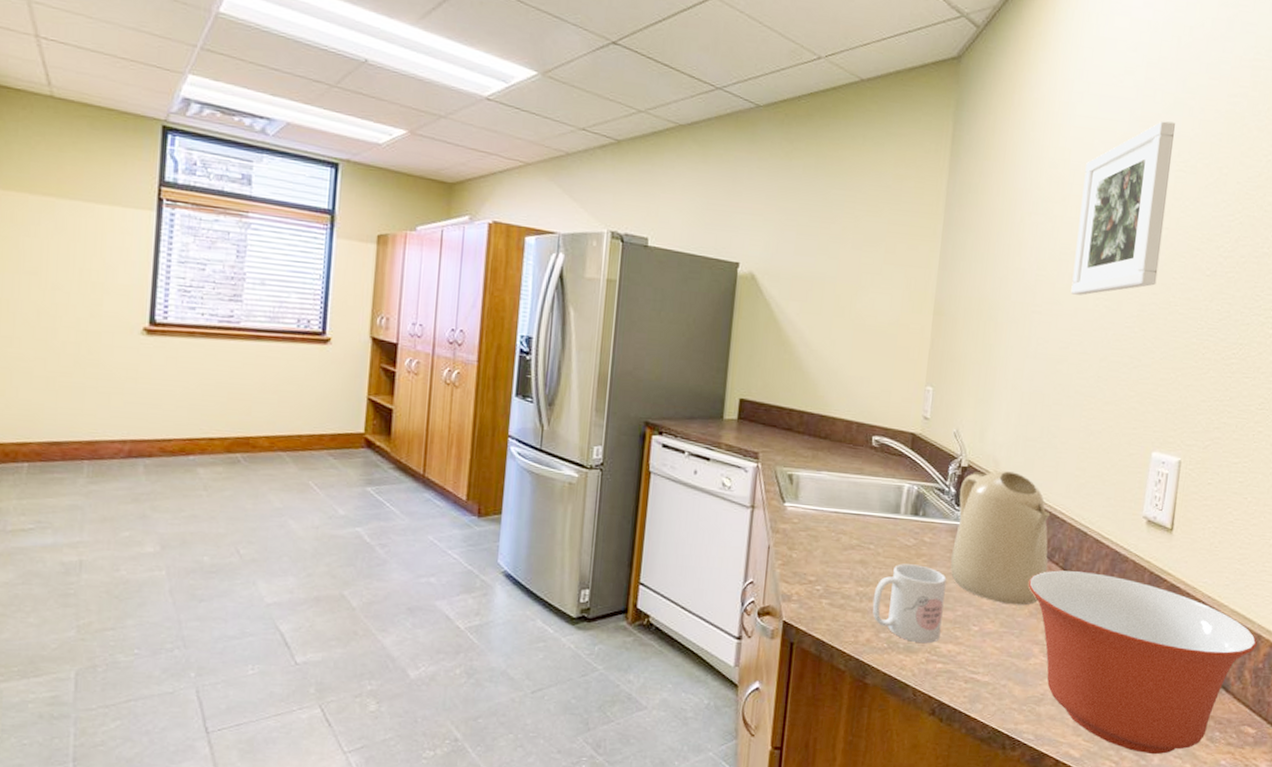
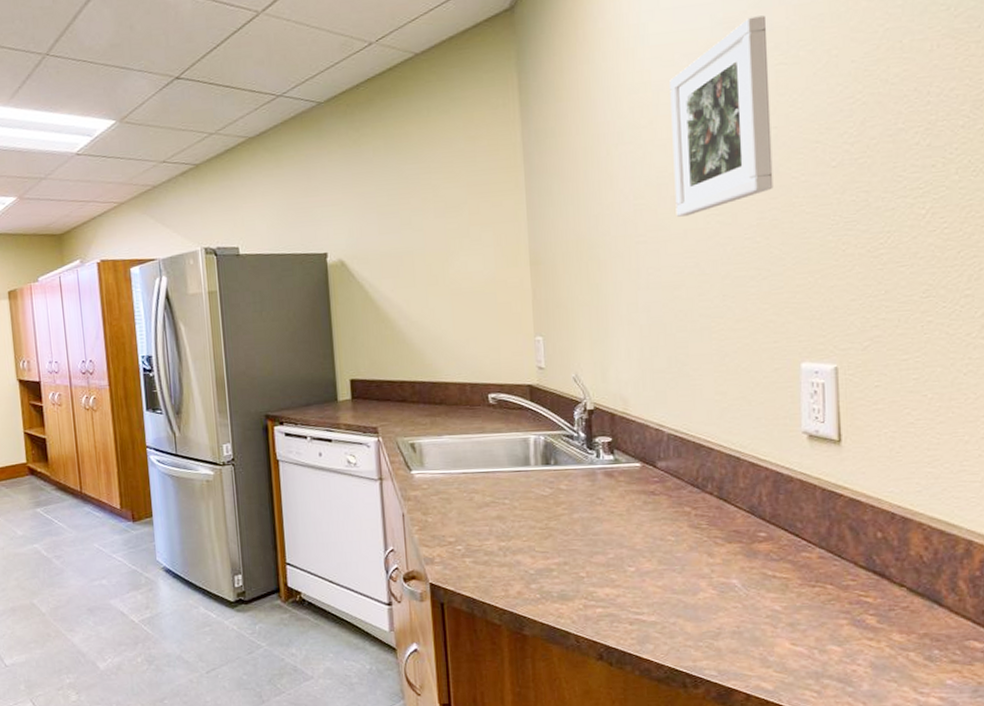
mug: present [872,563,947,643] -> none [517,513,595,589]
kettle: present [950,470,1051,606] -> none [589,407,702,541]
mixing bowl: present [1028,570,1258,755] -> none [682,497,970,680]

